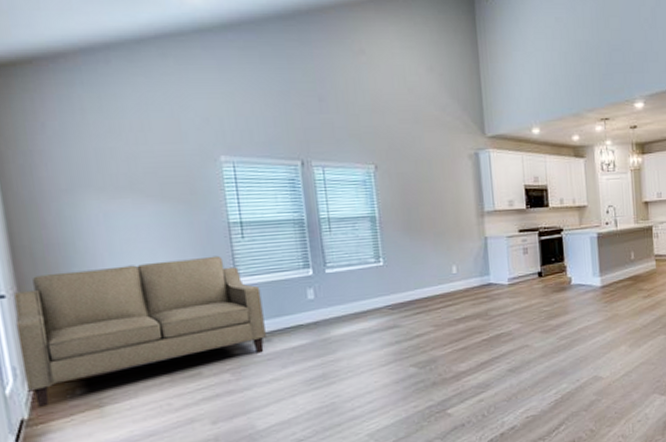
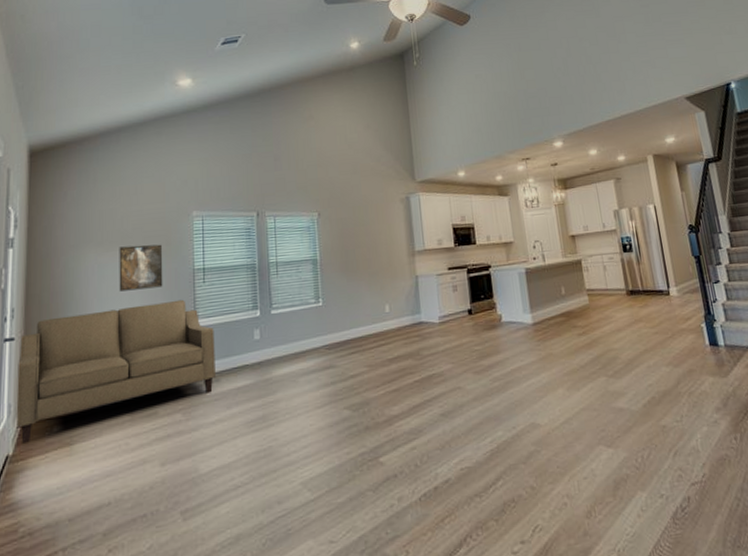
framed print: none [128,192,192,245] -> present [119,244,163,292]

